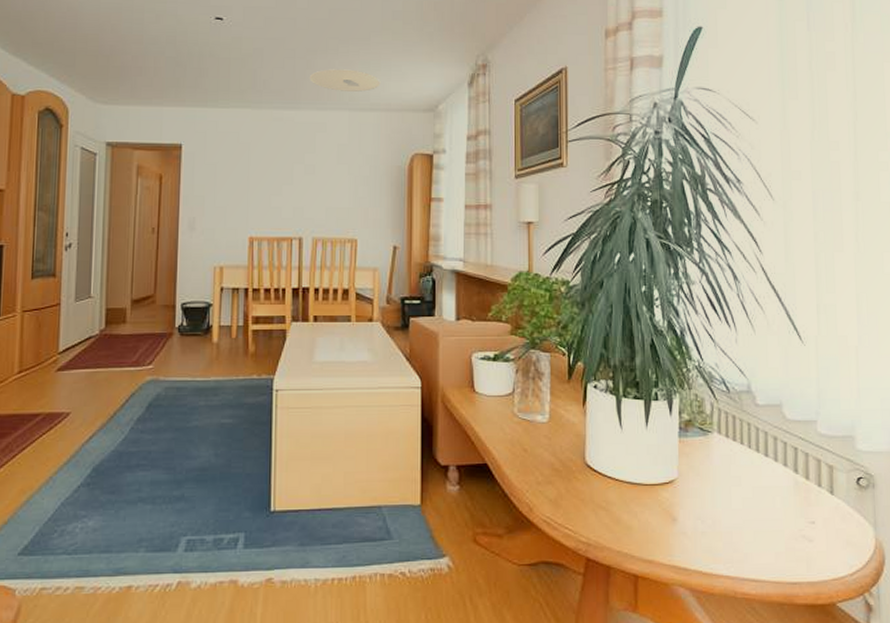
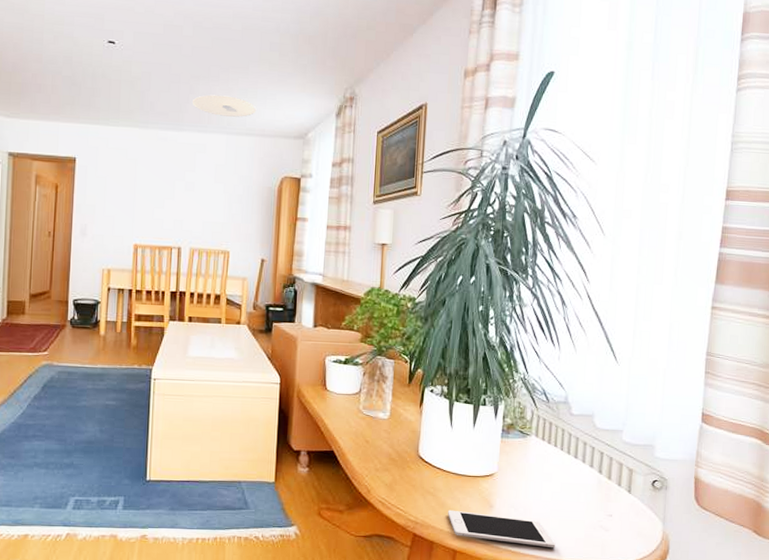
cell phone: none [624,526,753,567] -> present [448,510,556,548]

